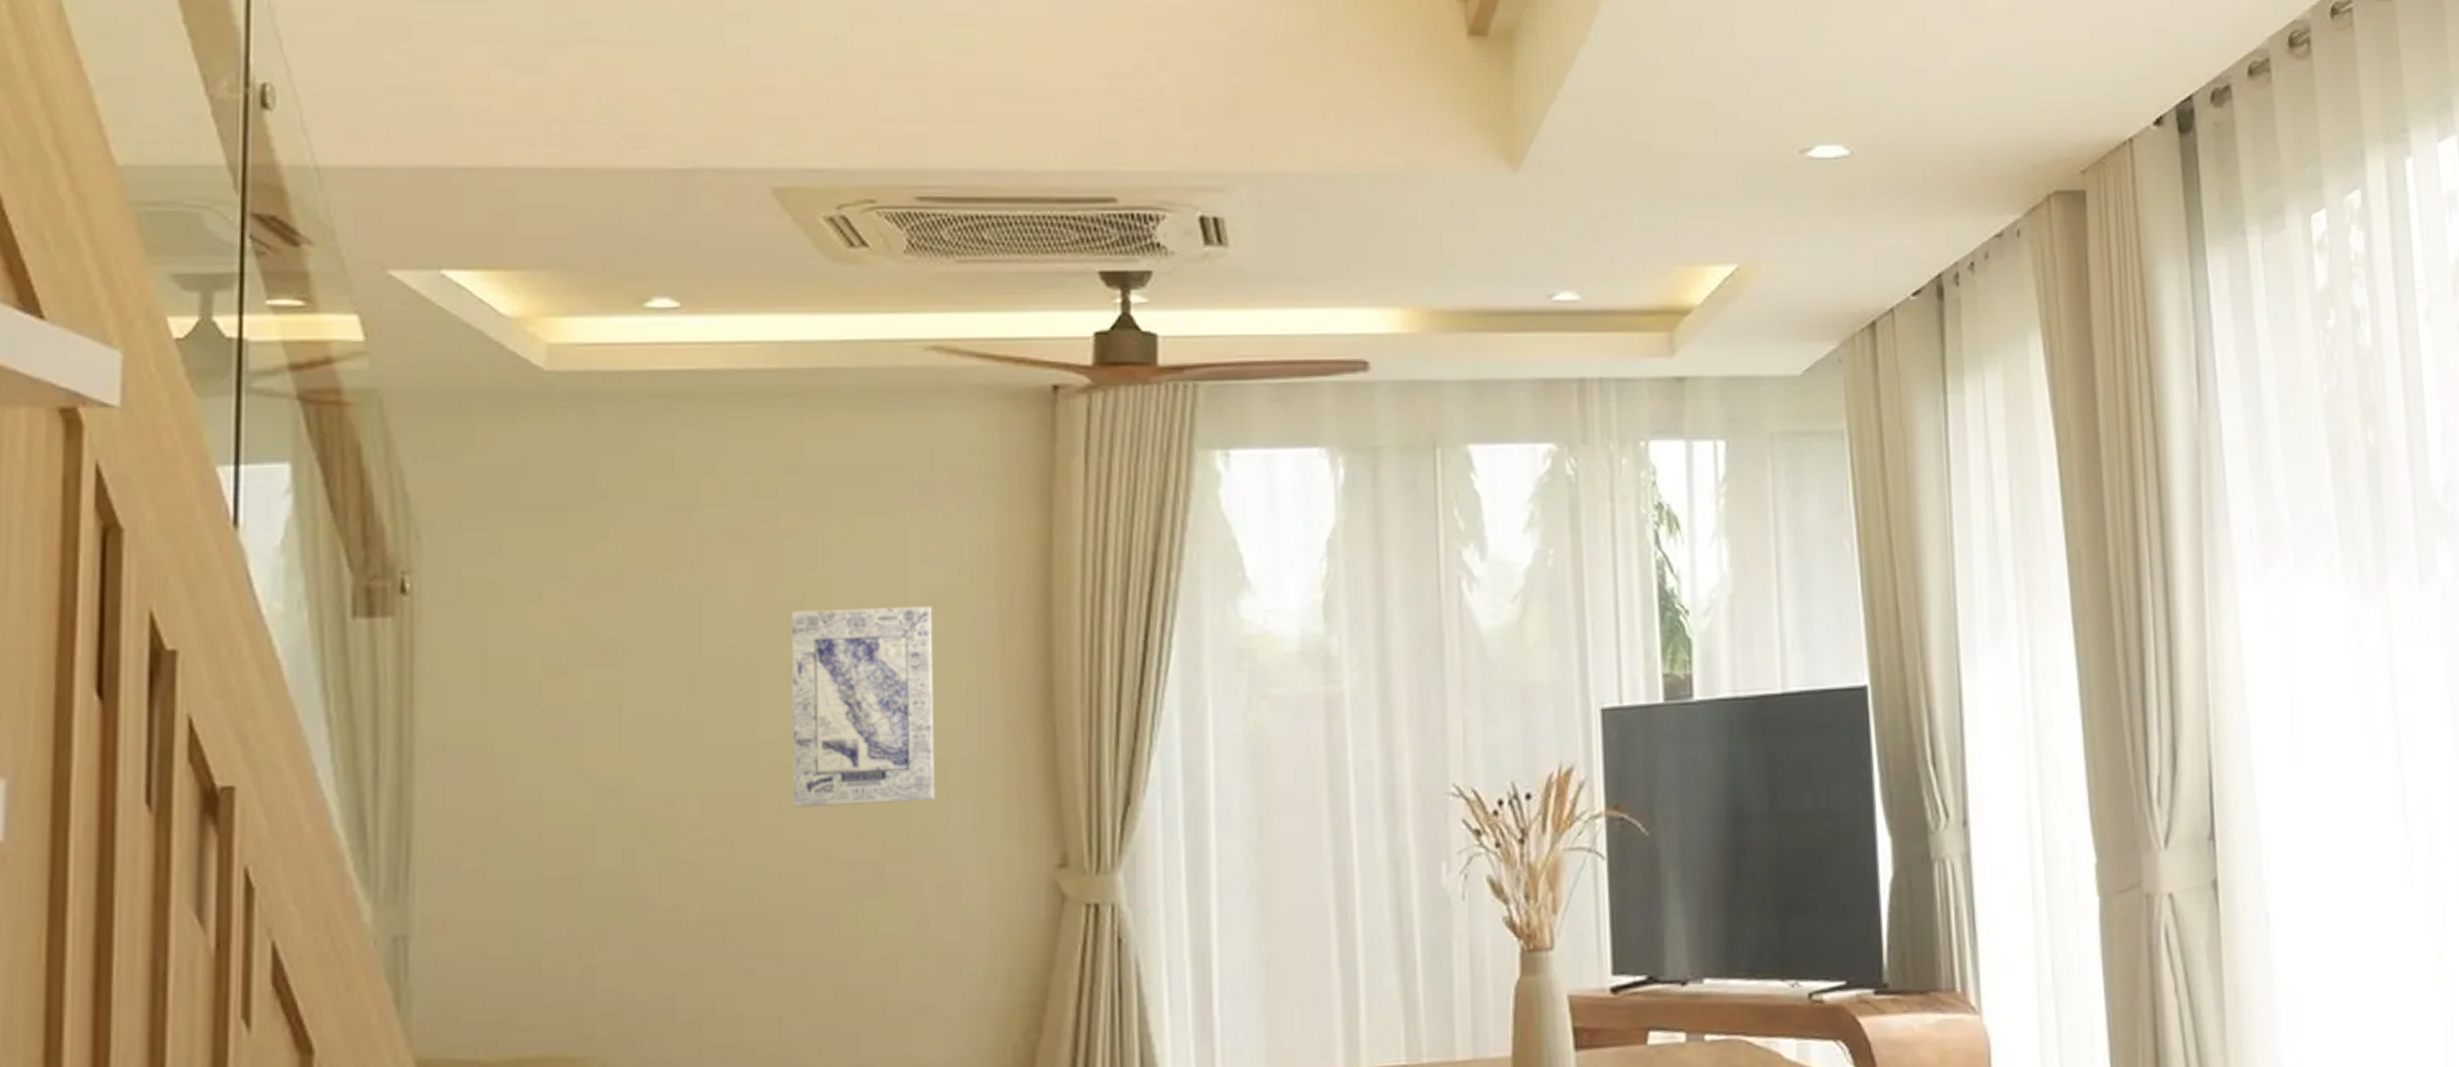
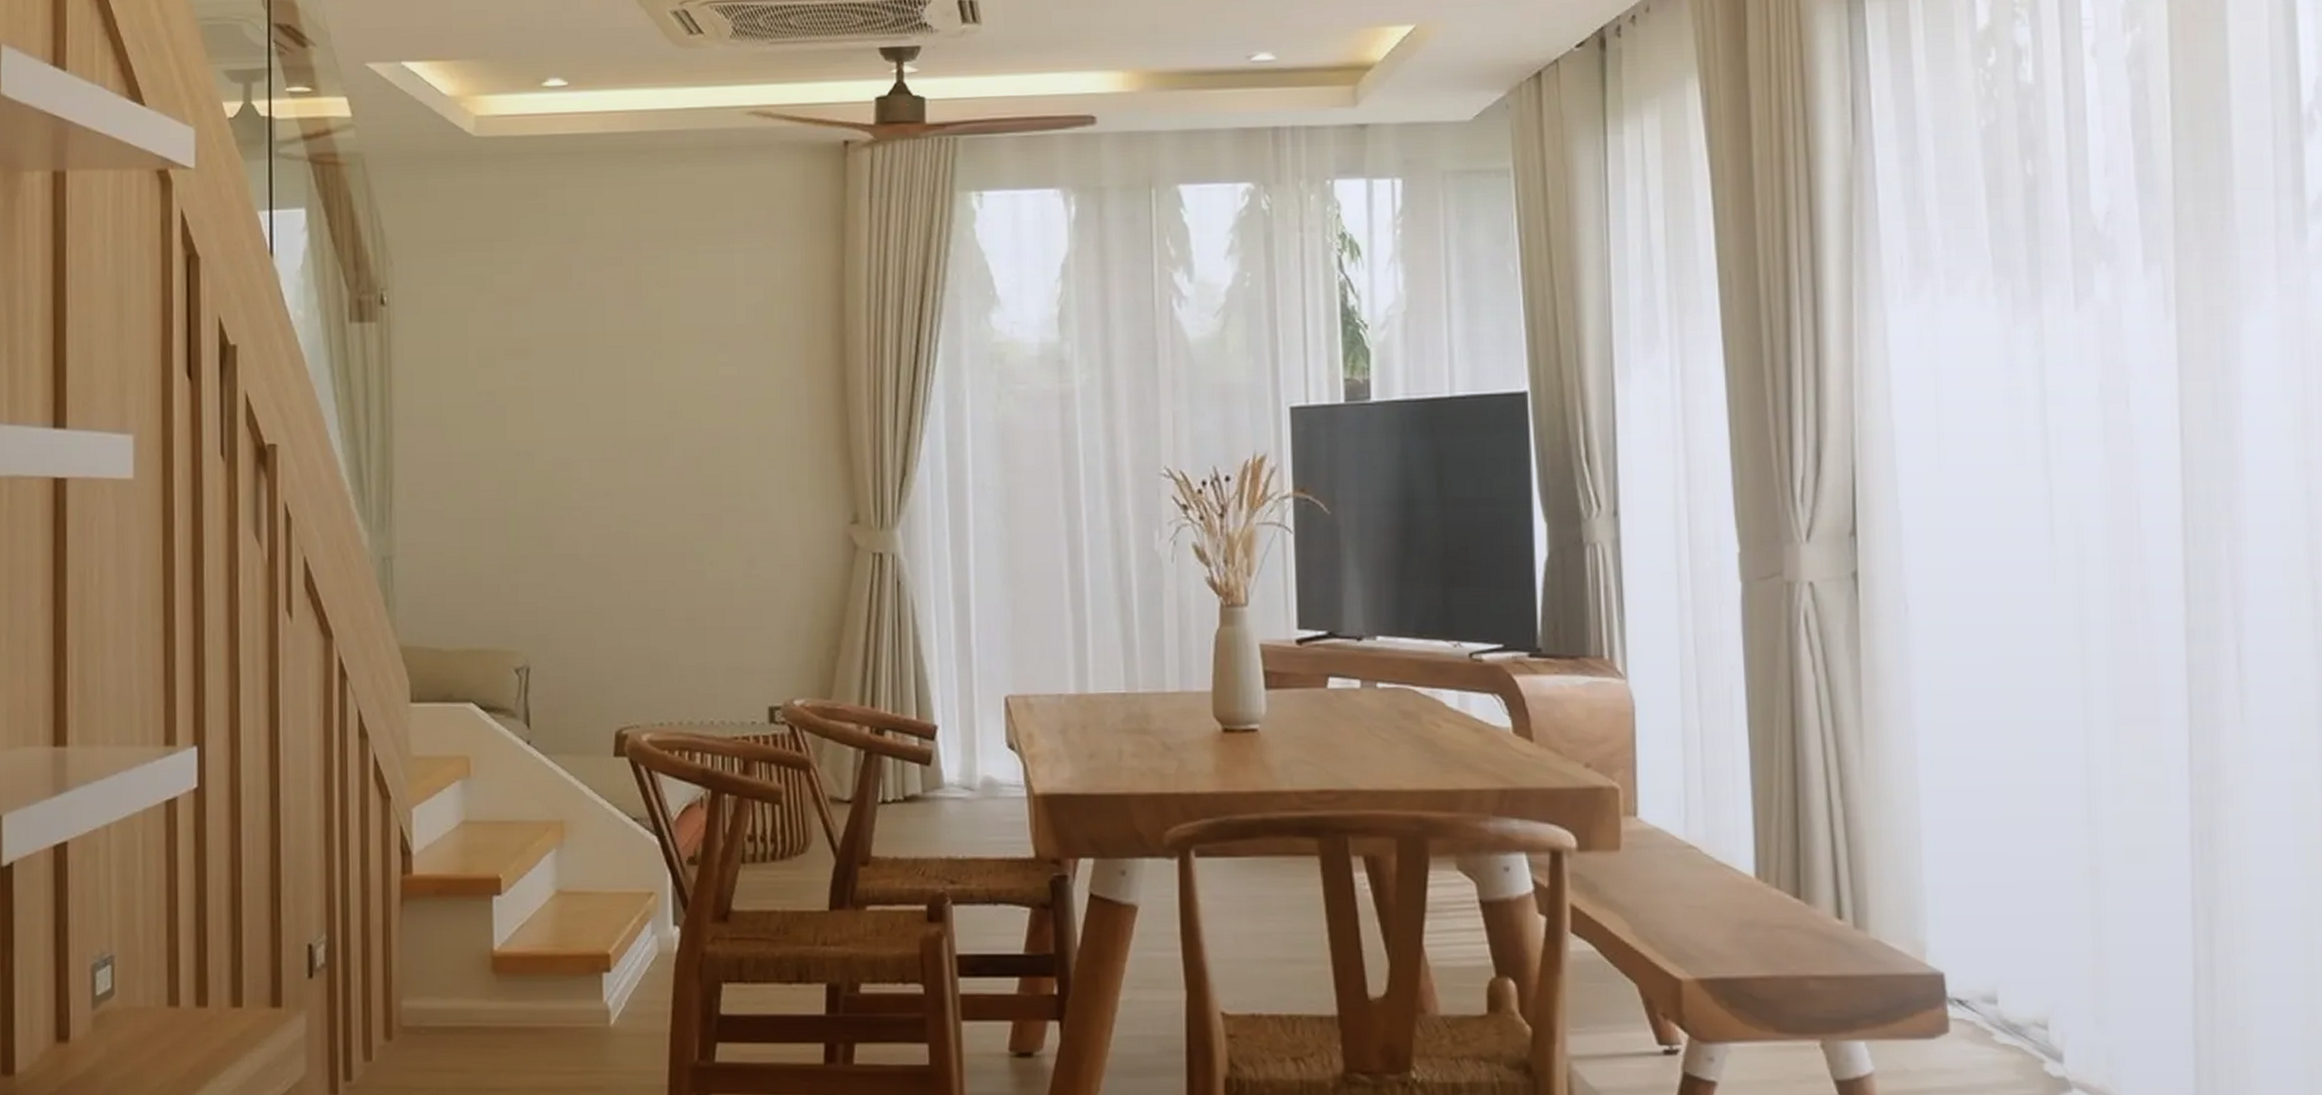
wall art: present [791,605,935,808] -> none [651,316,758,471]

